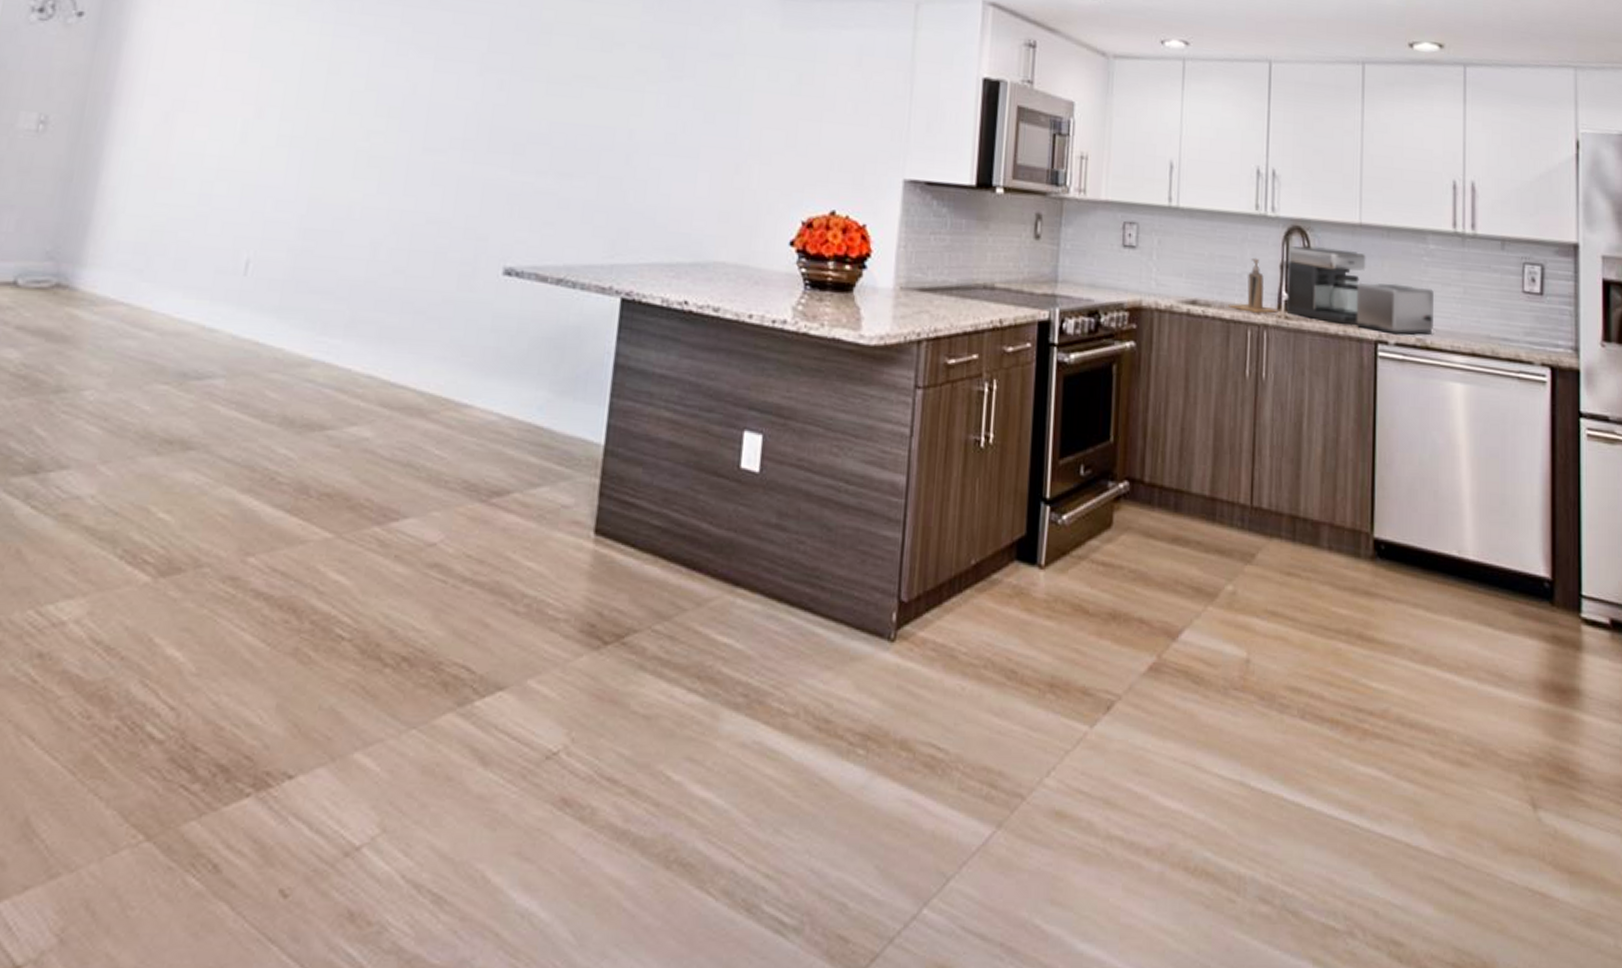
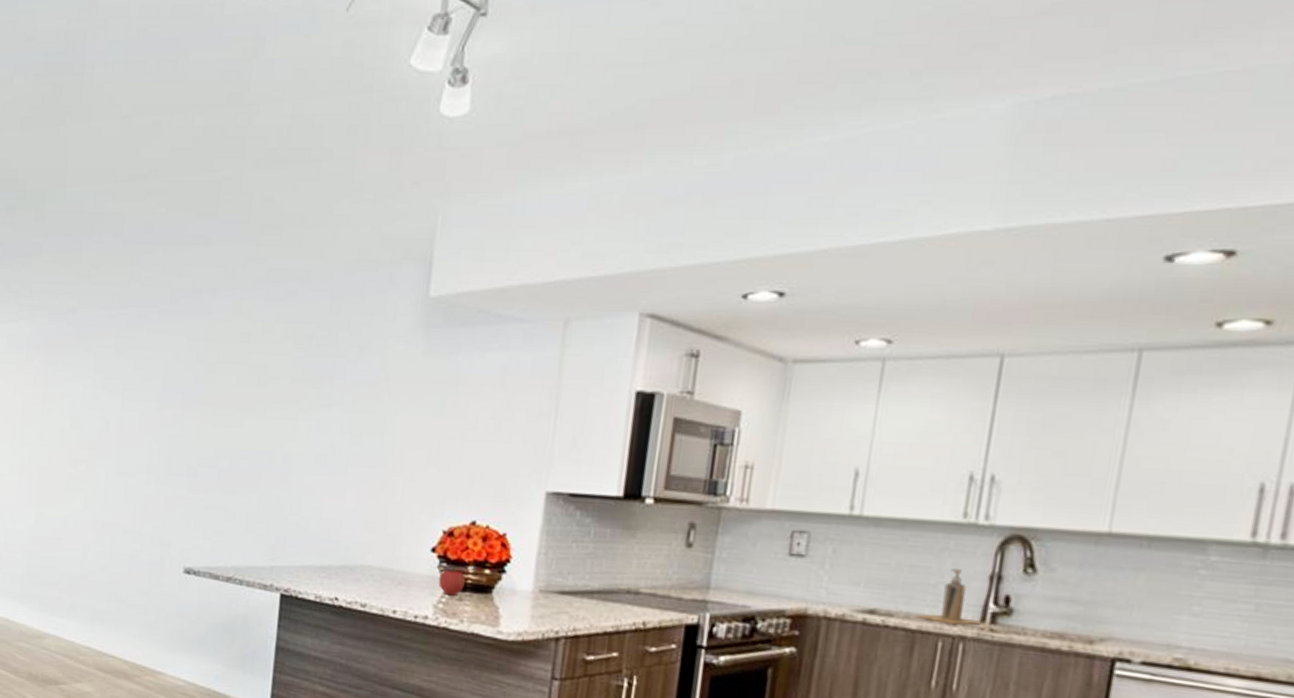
fruit: none [798,264,825,296] -> present [439,568,465,596]
coffee maker: present [1286,246,1366,325] -> none [992,556,1113,641]
toaster: present [1356,282,1434,336] -> none [1088,596,1208,655]

